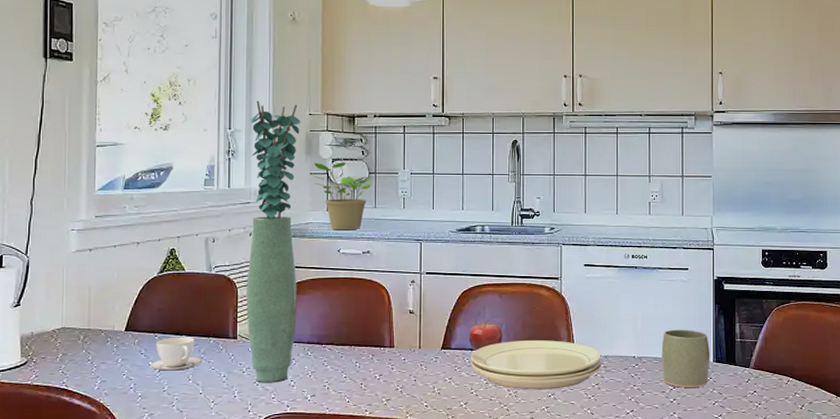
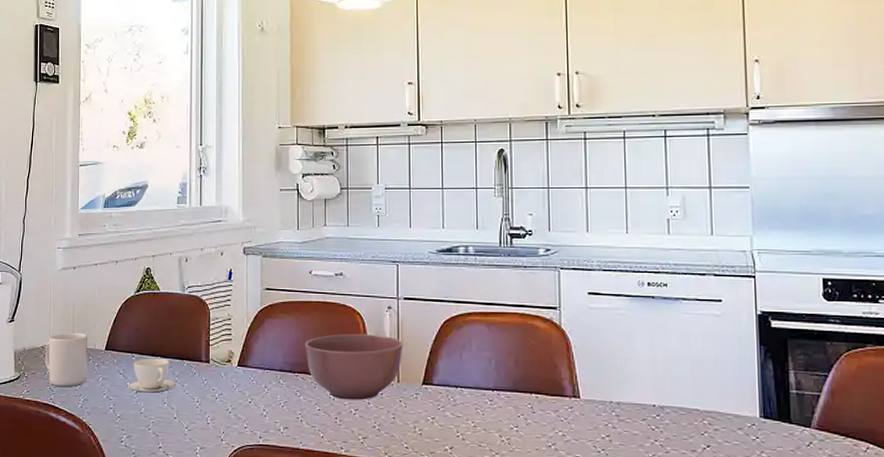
cup: none [56,315,106,370] -> present [45,332,88,387]
vase: present [246,100,301,383] -> none [218,114,271,412]
potted plant: present [312,162,373,230] -> none [282,177,345,250]
bowl: none [332,306,425,367] -> present [304,334,403,400]
fruit: present [468,319,503,351] -> none [452,353,492,388]
plate: present [471,340,602,390] -> none [456,379,614,439]
mug: present [661,329,710,388] -> none [689,374,756,448]

